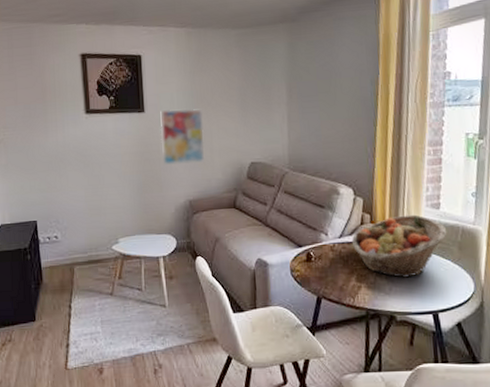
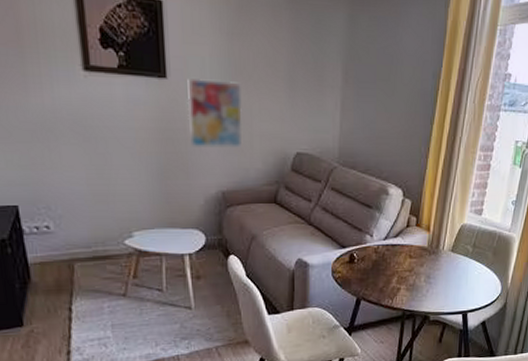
fruit basket: present [351,214,447,278] -> none [396,219,485,280]

